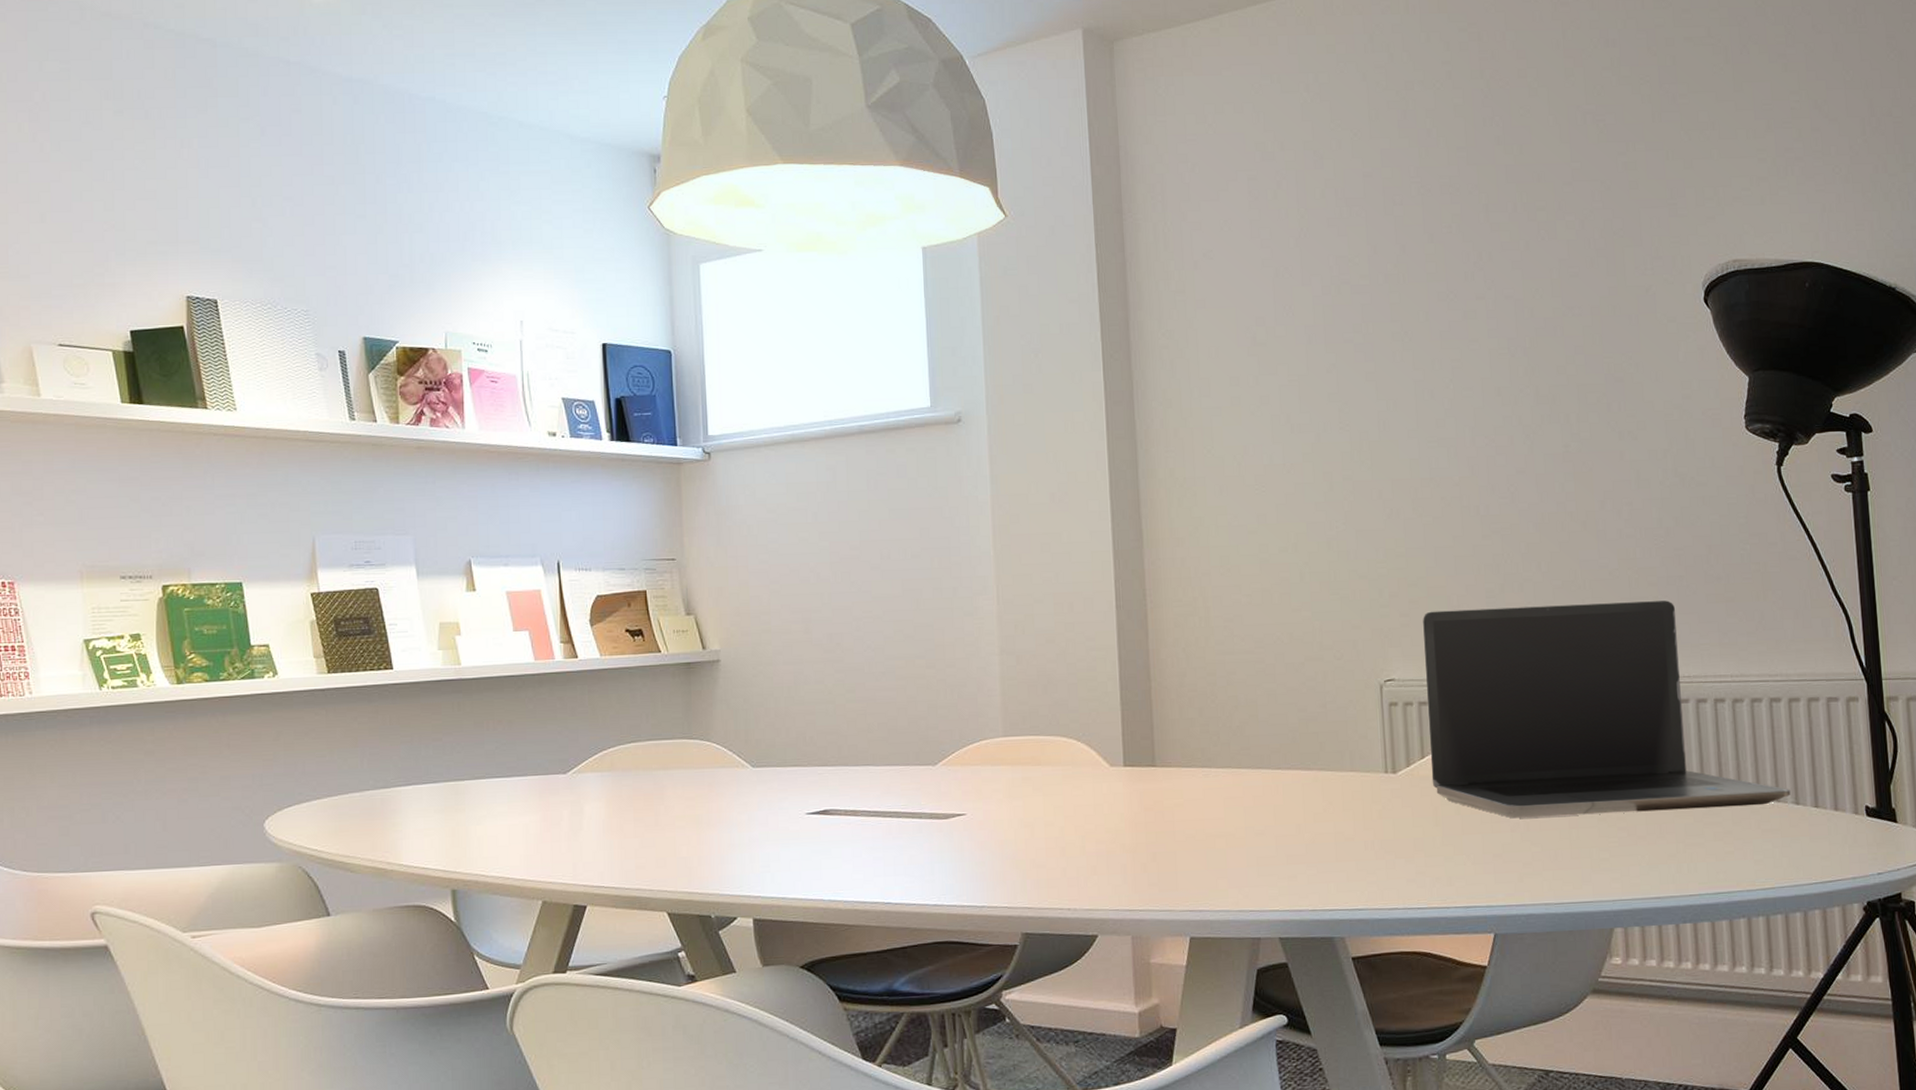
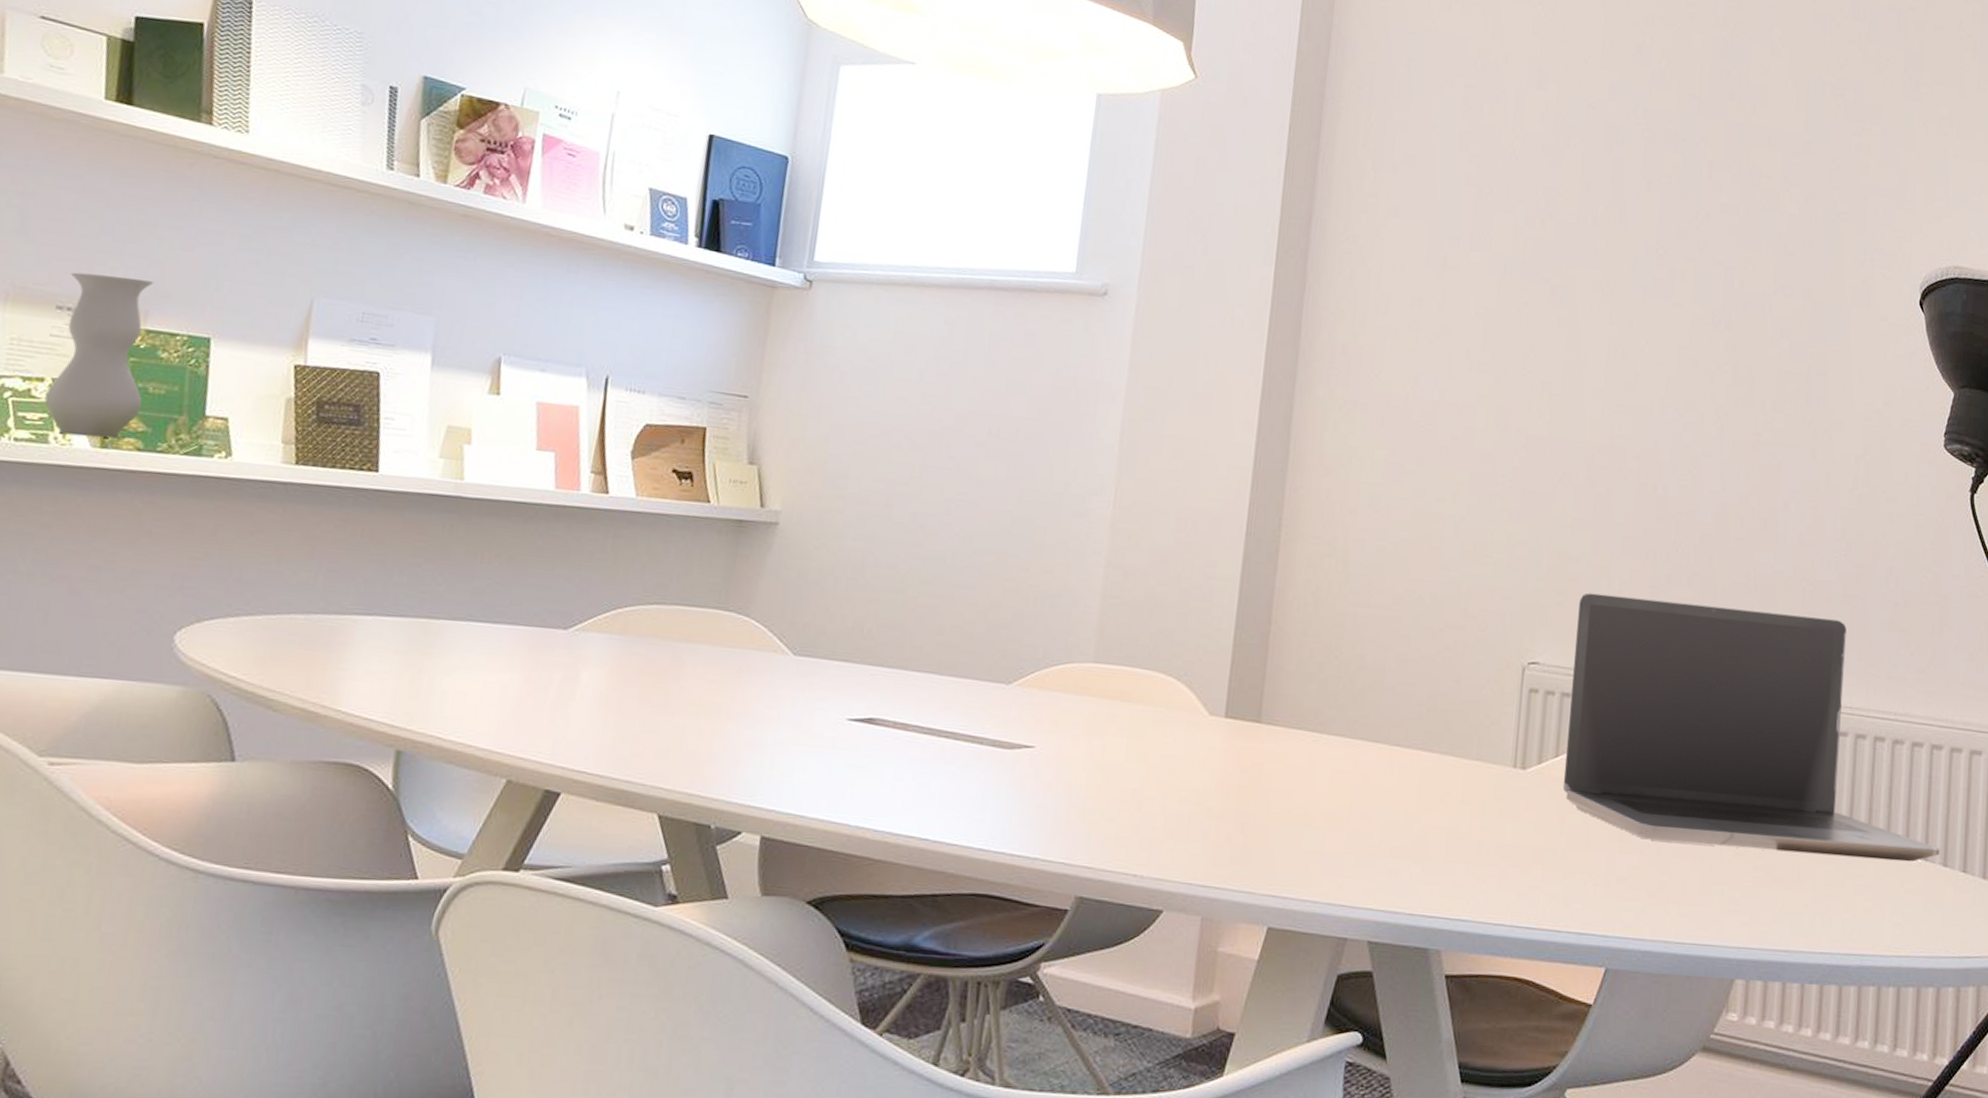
vase: none [126,544,201,678] -> present [44,272,153,438]

